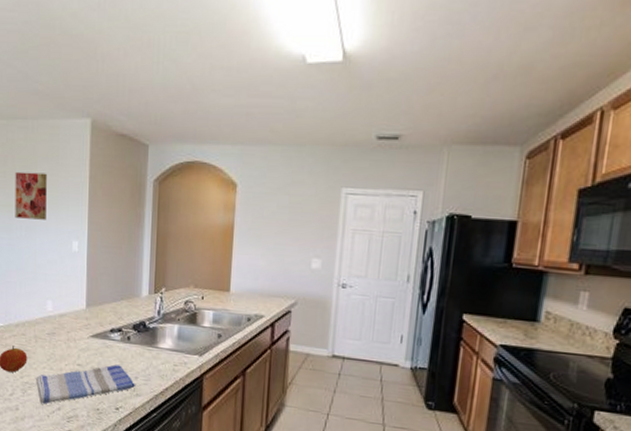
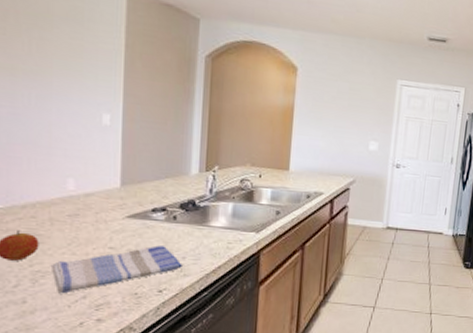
wall art: present [15,171,47,220] -> none [20,29,67,89]

